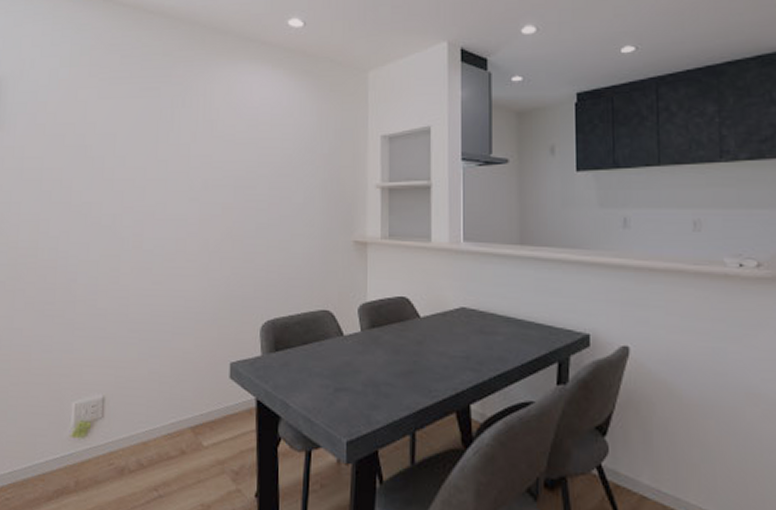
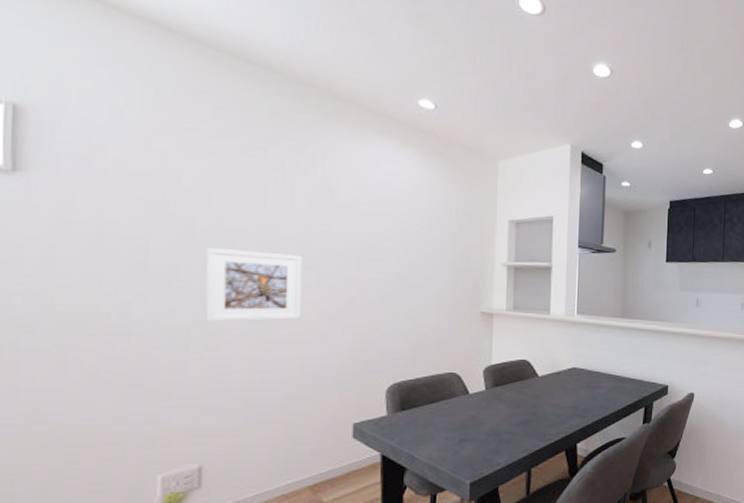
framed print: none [110,186,187,256] -> present [205,248,303,322]

